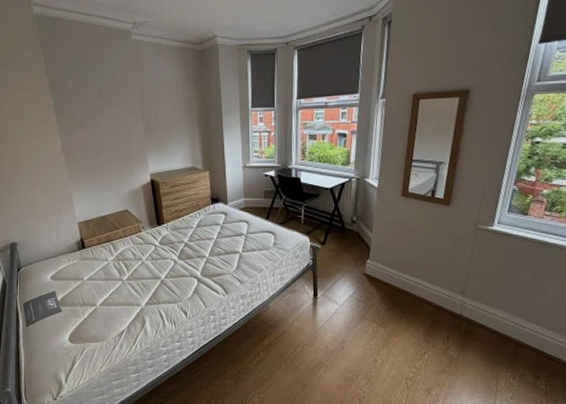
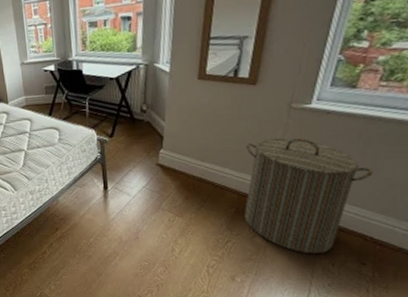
laundry hamper: none [438,255,543,368] -> present [243,137,373,254]

